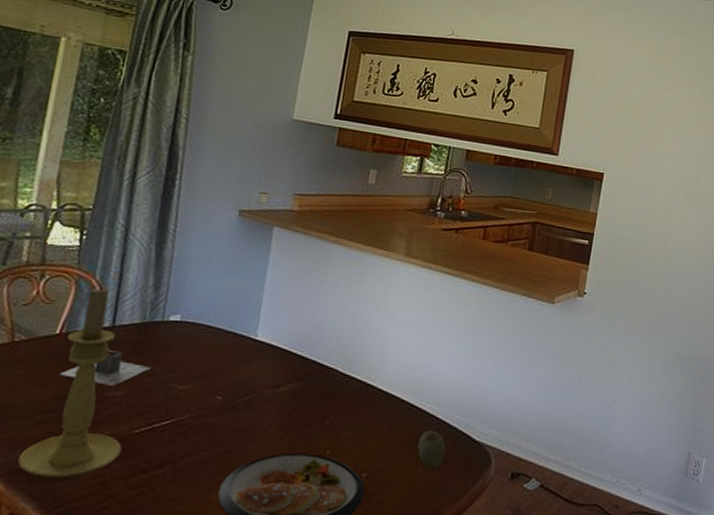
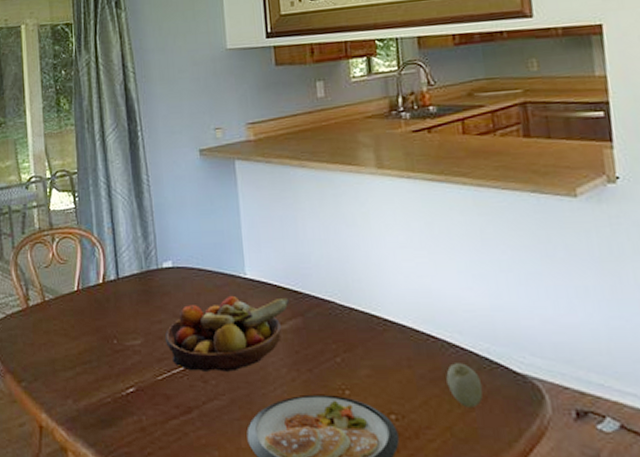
candle holder: present [18,286,122,479] -> none [71,242,151,425]
napkin holder: present [59,350,150,386] -> none [85,301,157,335]
fruit bowl: none [153,355,294,429] -> present [165,295,289,372]

